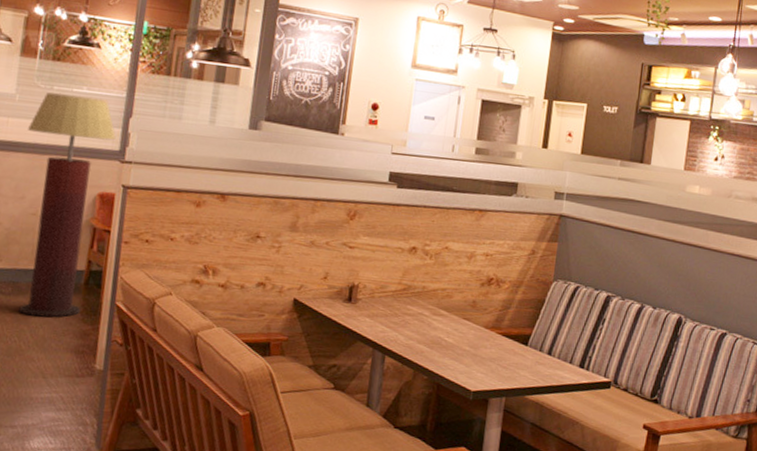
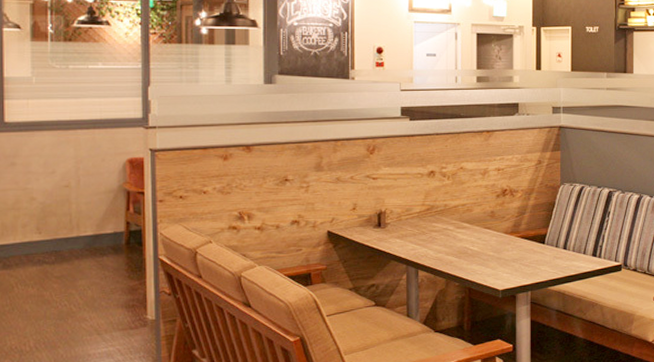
floor lamp: present [19,92,116,318] -> none [49,71,137,280]

